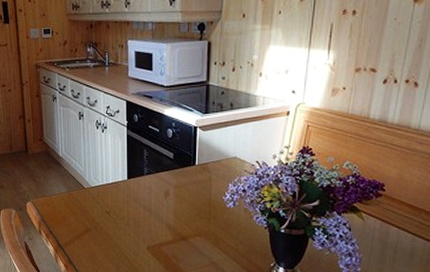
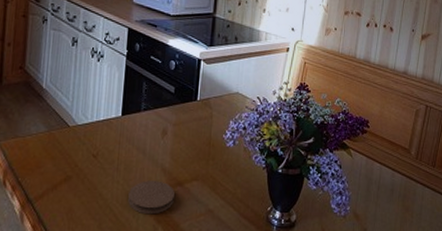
coaster: none [139,234,180,263] -> present [128,181,175,215]

